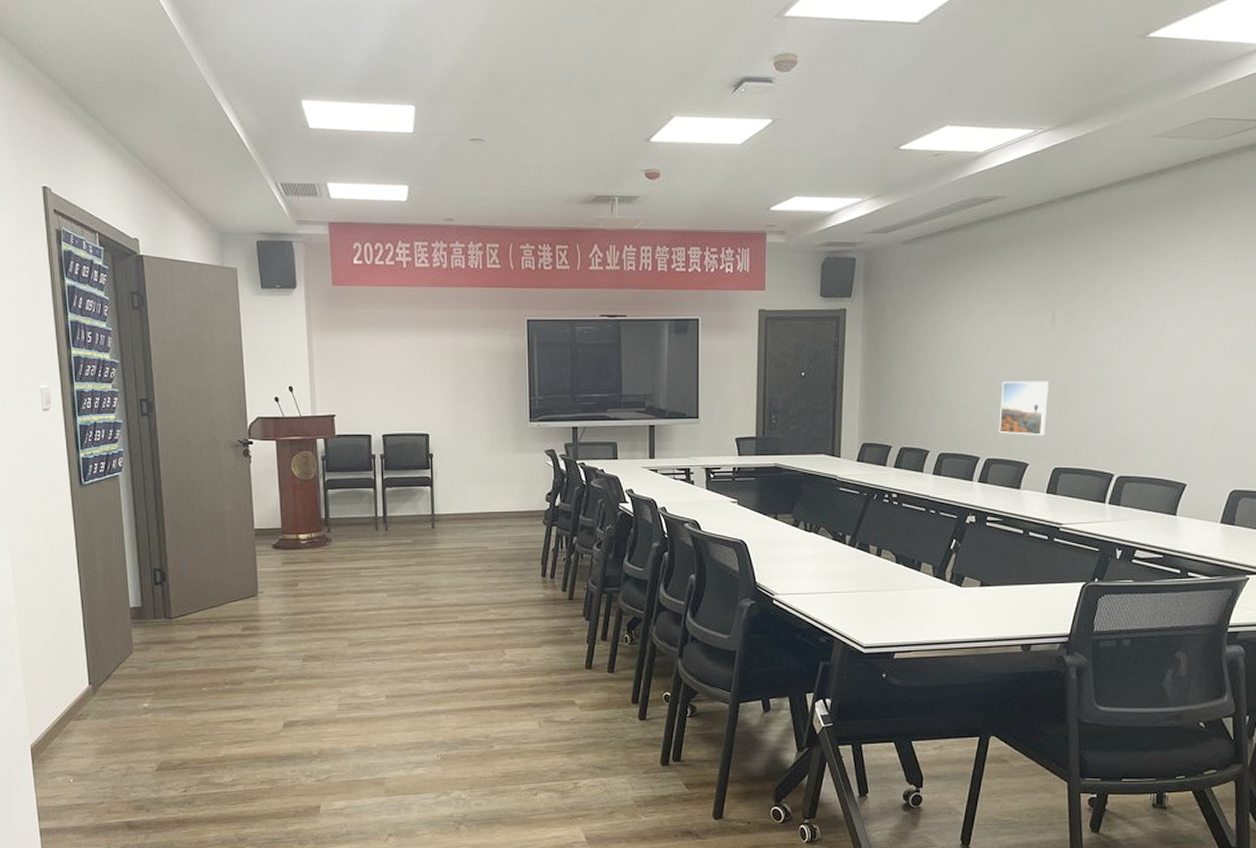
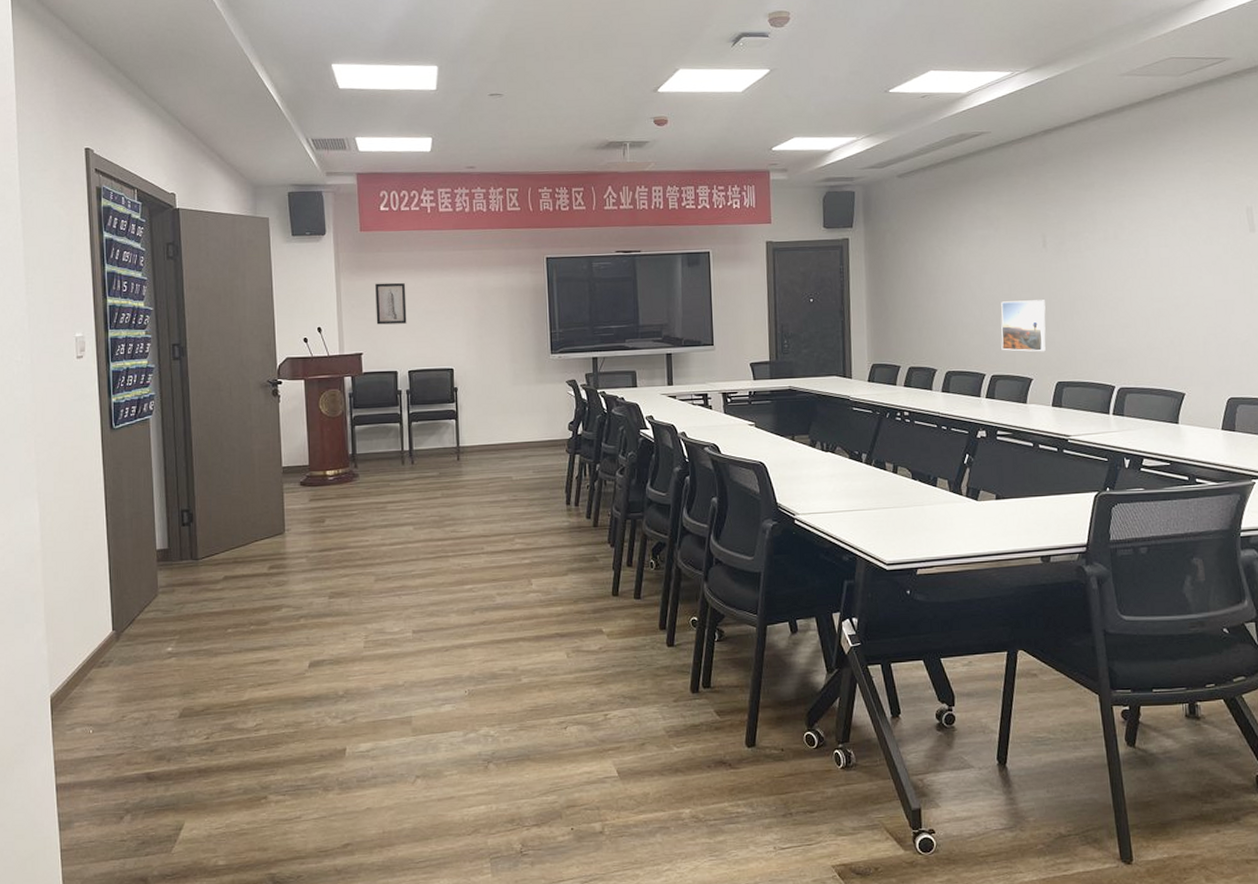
wall art: none [348,341,381,386] -> present [375,282,407,325]

